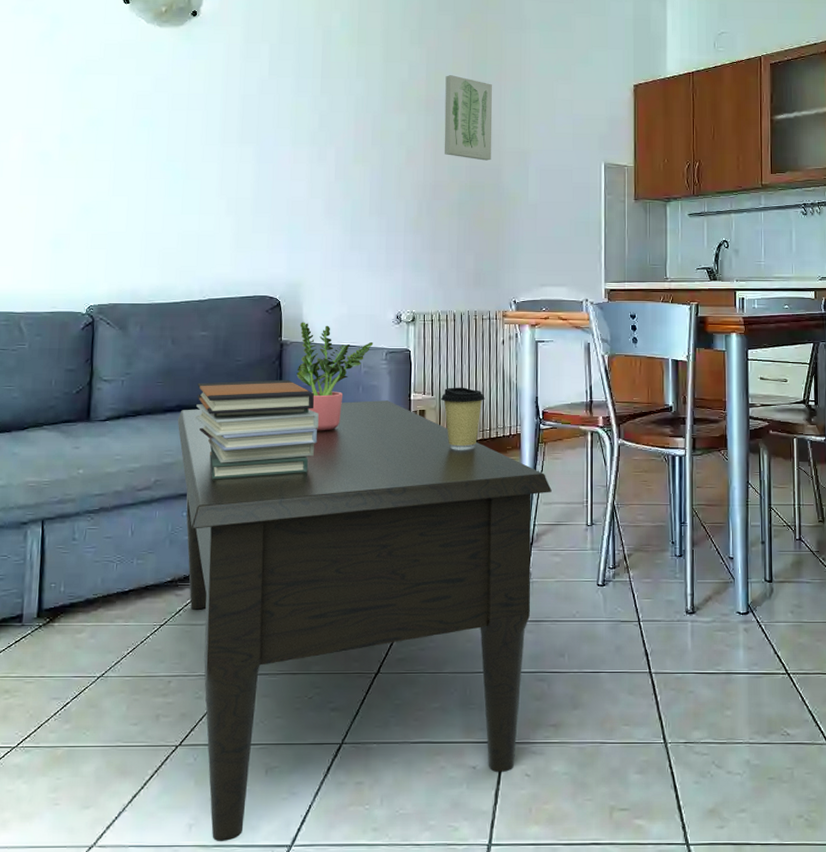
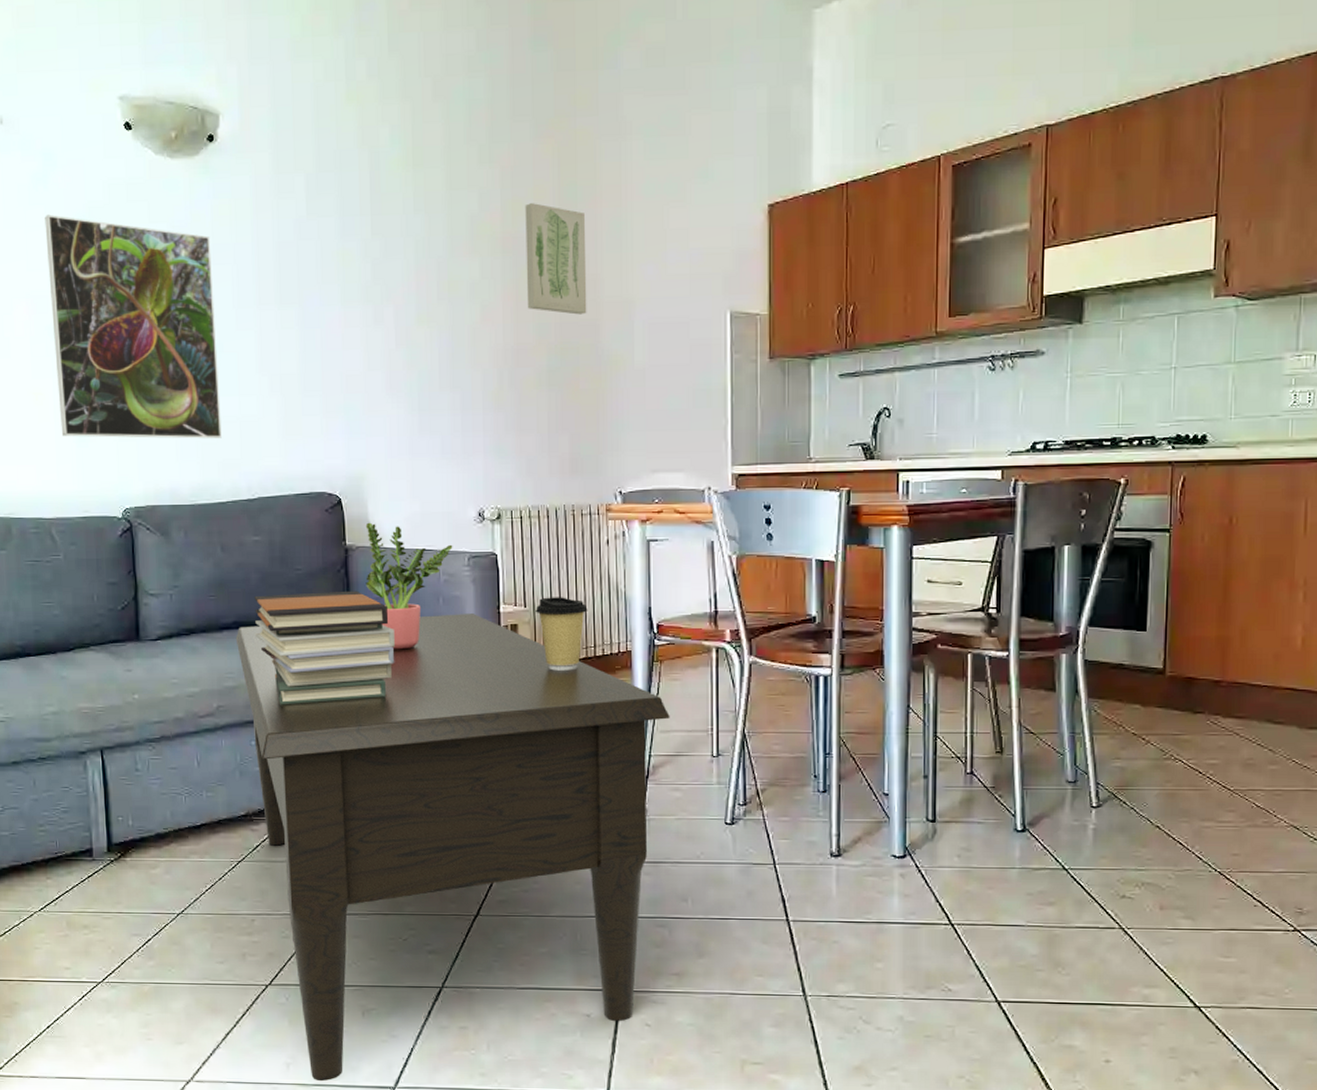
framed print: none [40,65,187,249] -> present [44,214,222,439]

